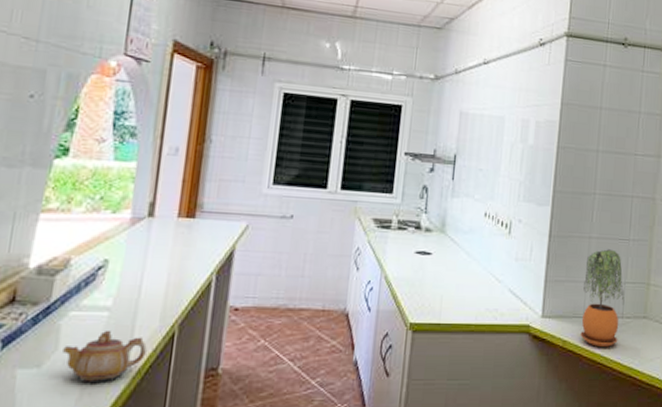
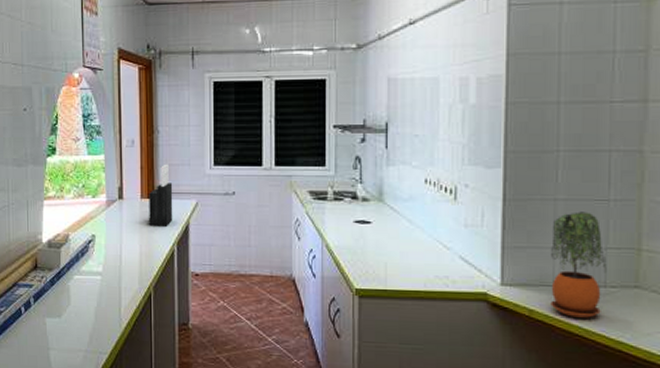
teapot: present [61,331,147,384] -> none [73,291,132,332]
knife block: none [183,178,221,252] -> present [148,164,173,226]

